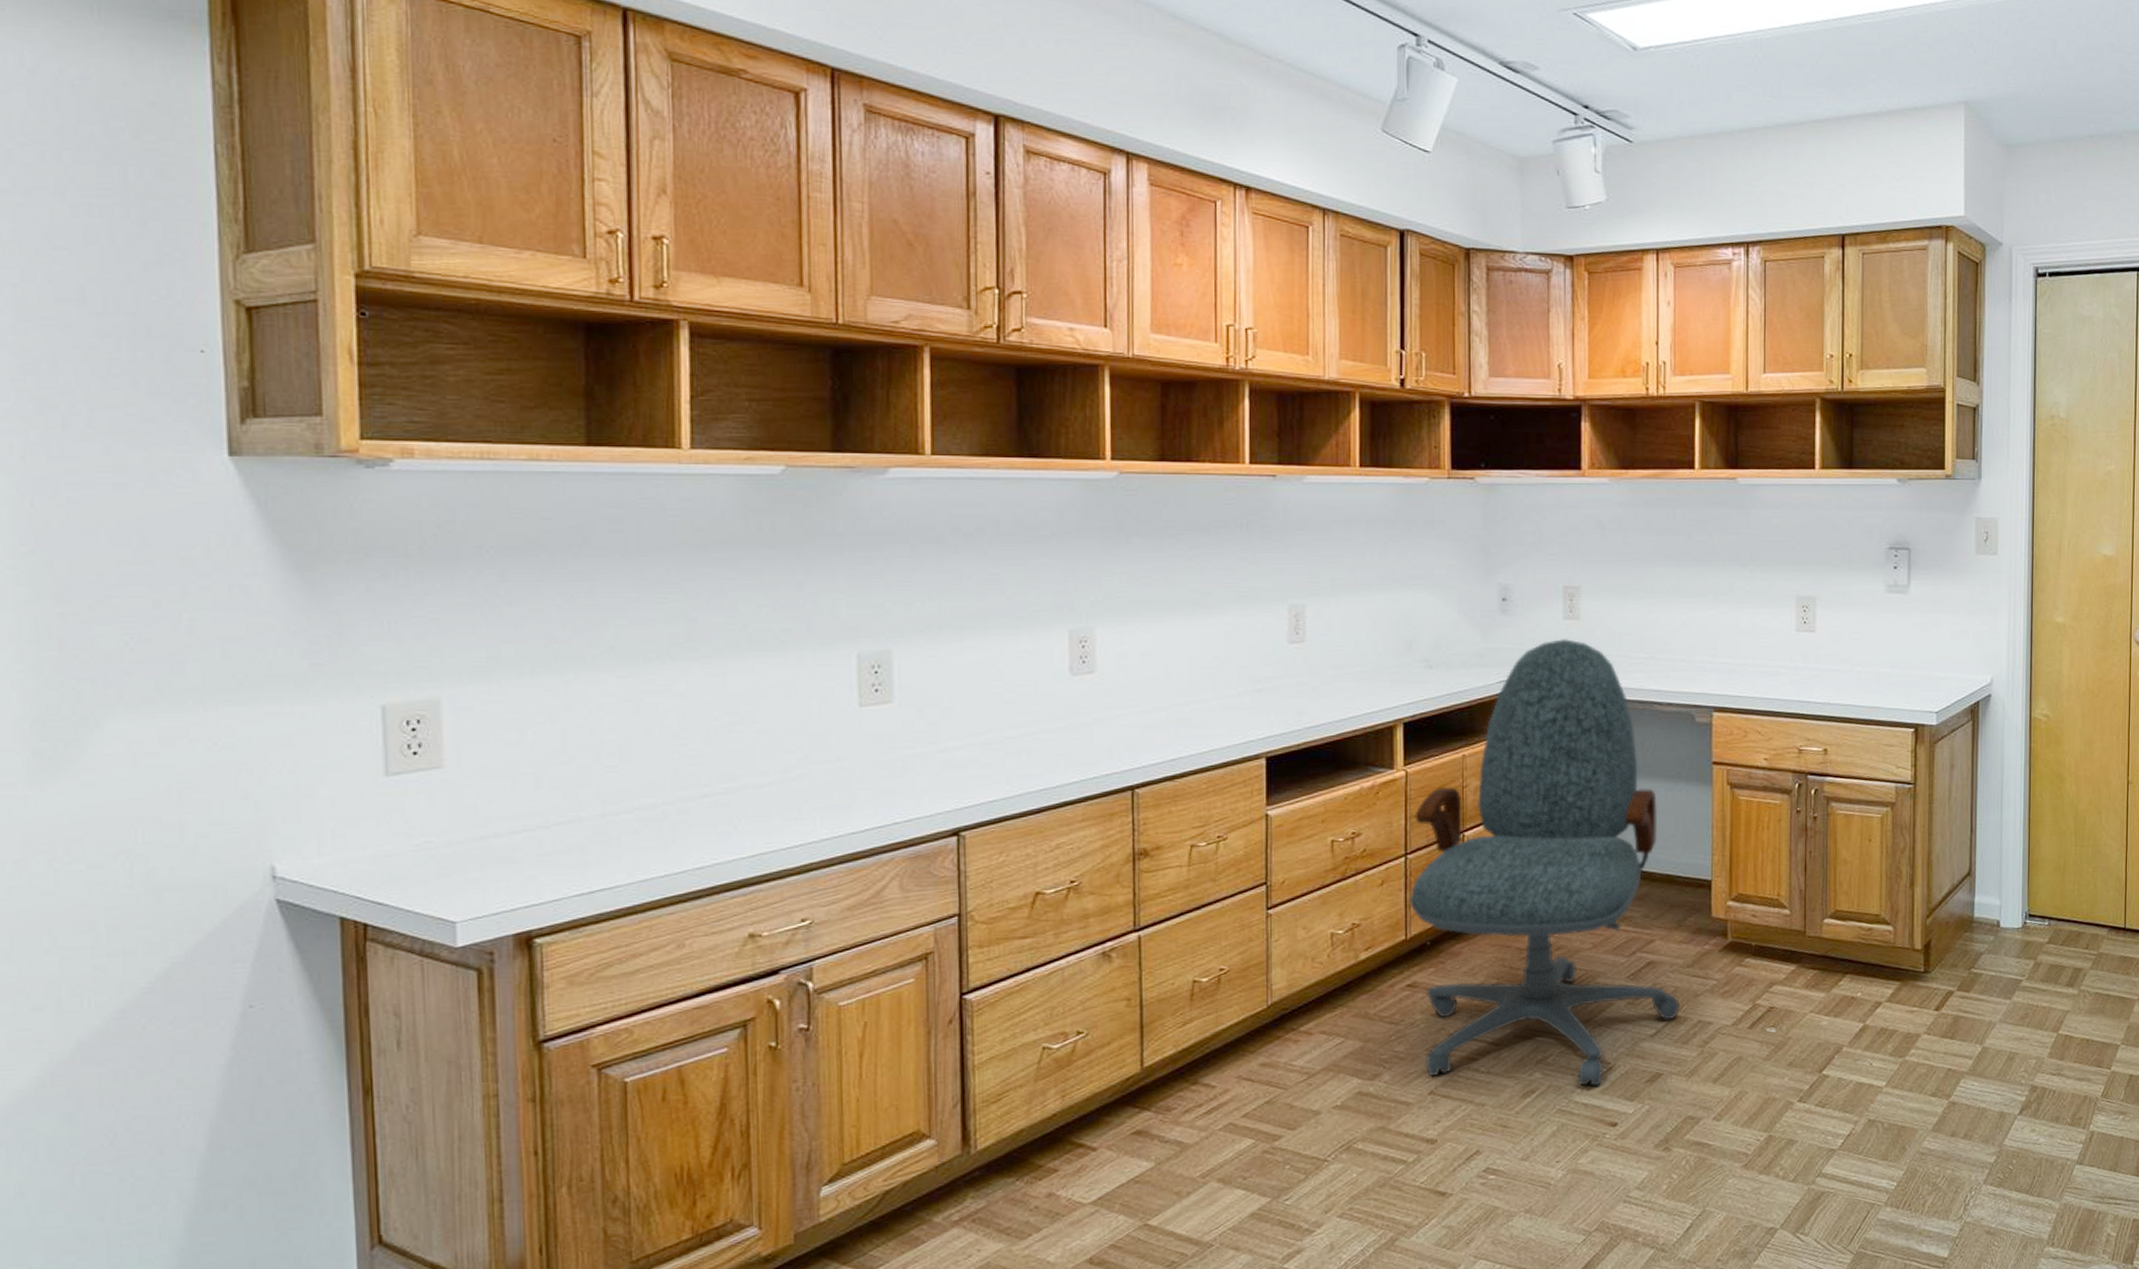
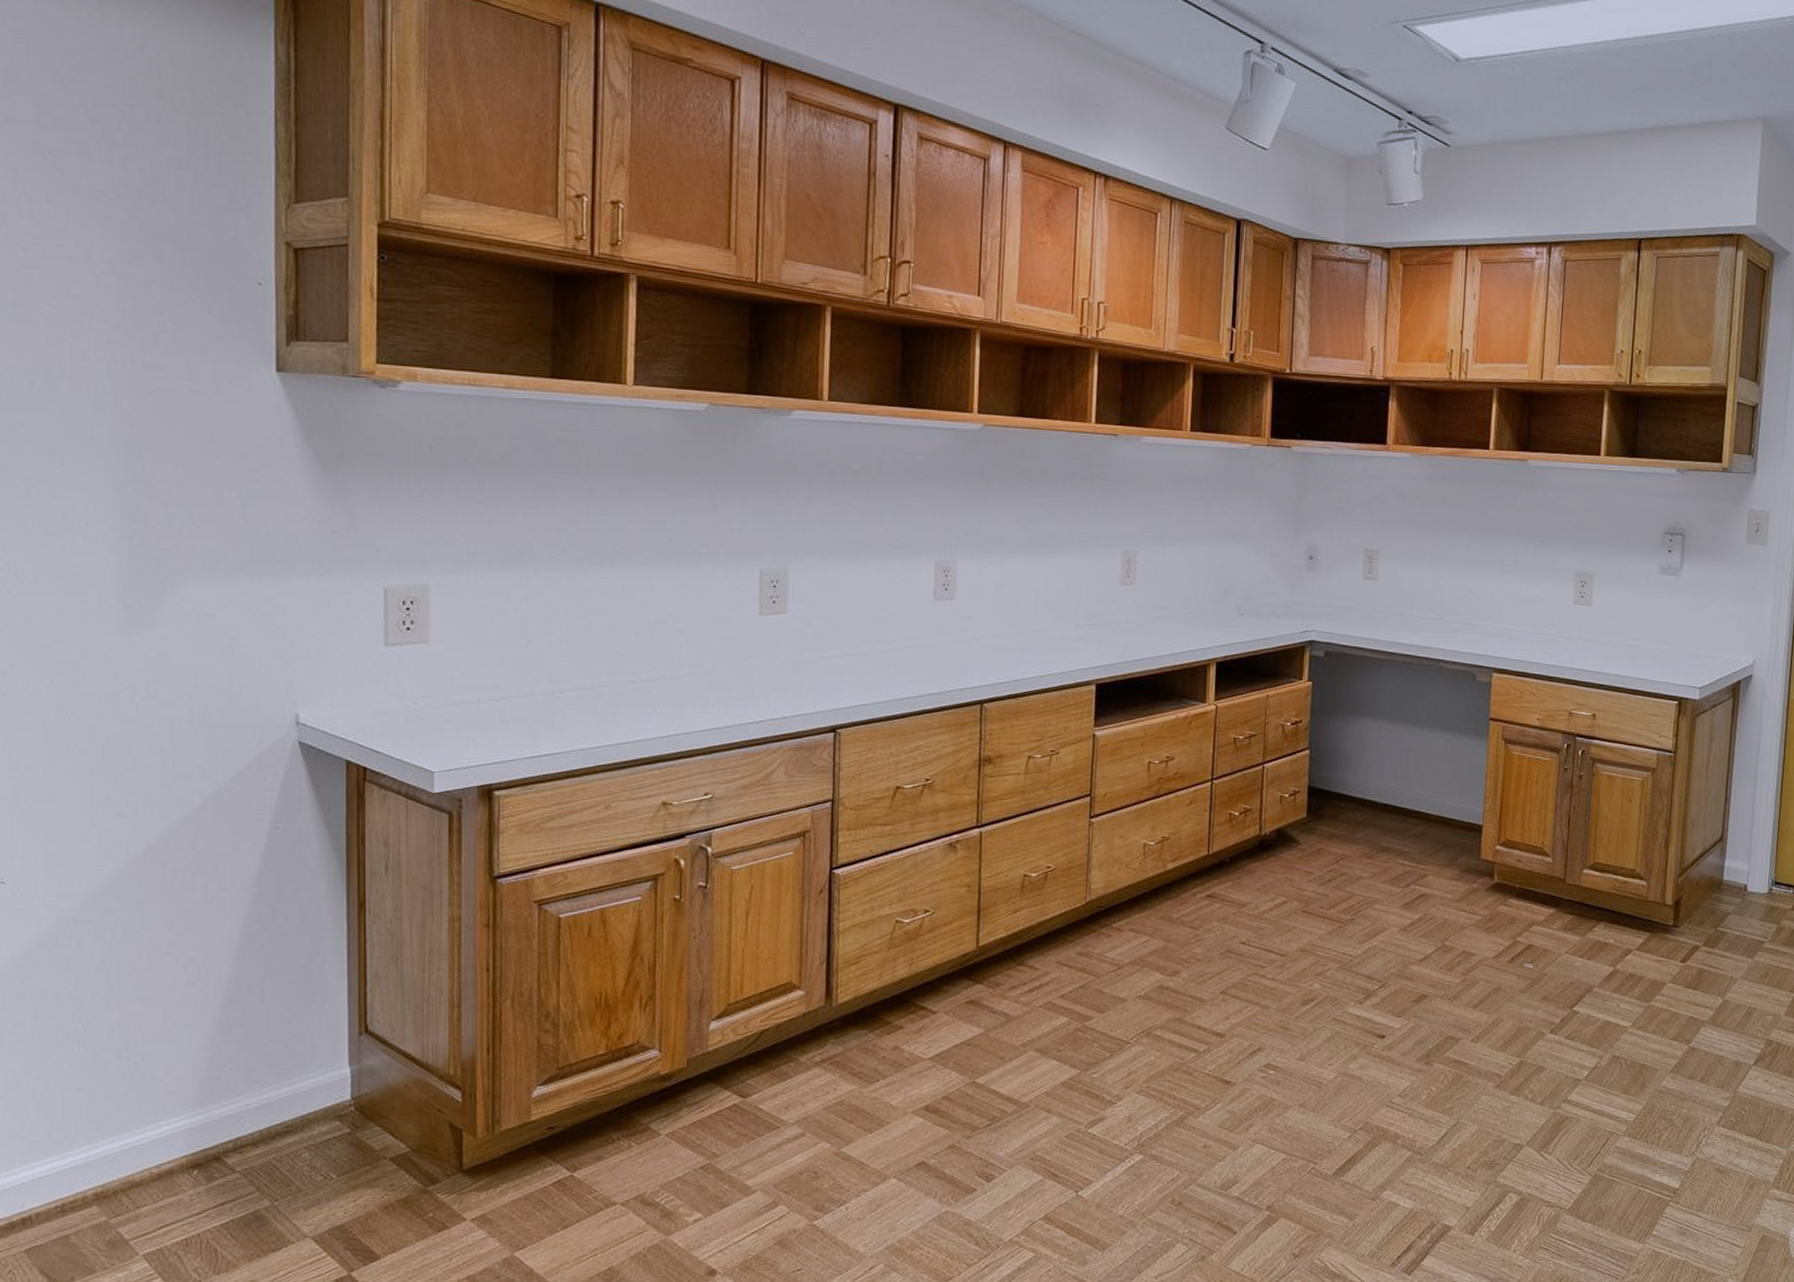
office chair: present [1410,638,1681,1086] -> none [1213,596,1448,1001]

